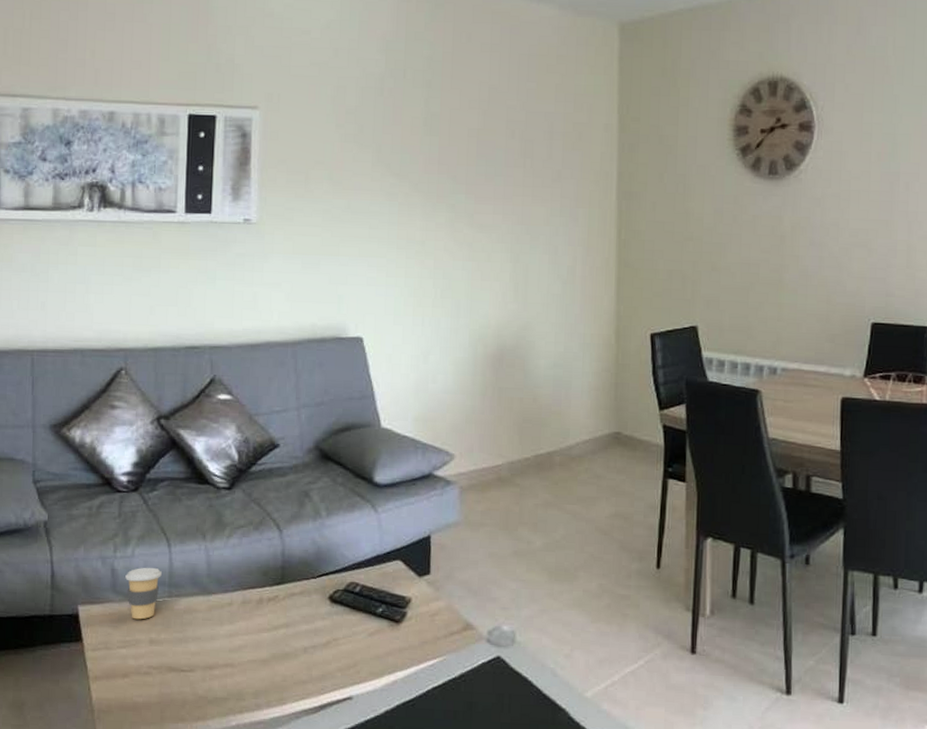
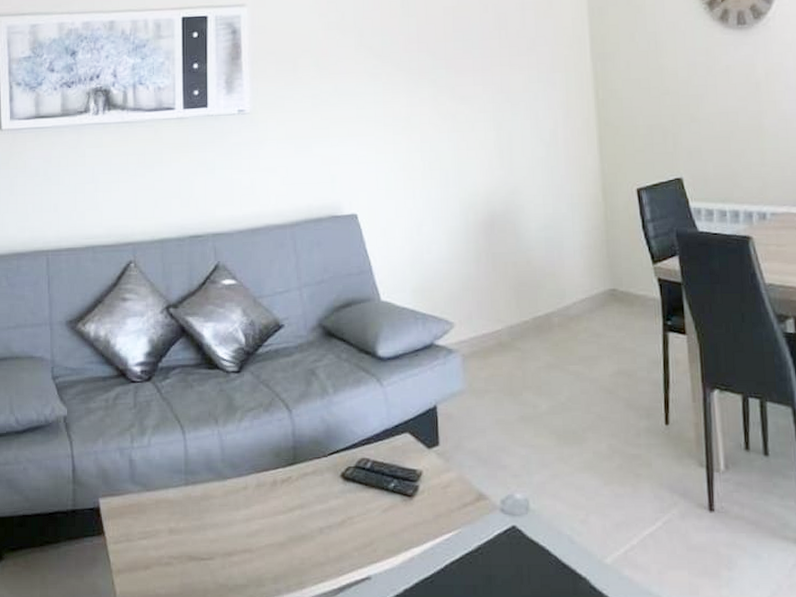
coffee cup: present [125,567,162,620] -> none [143,455,178,509]

